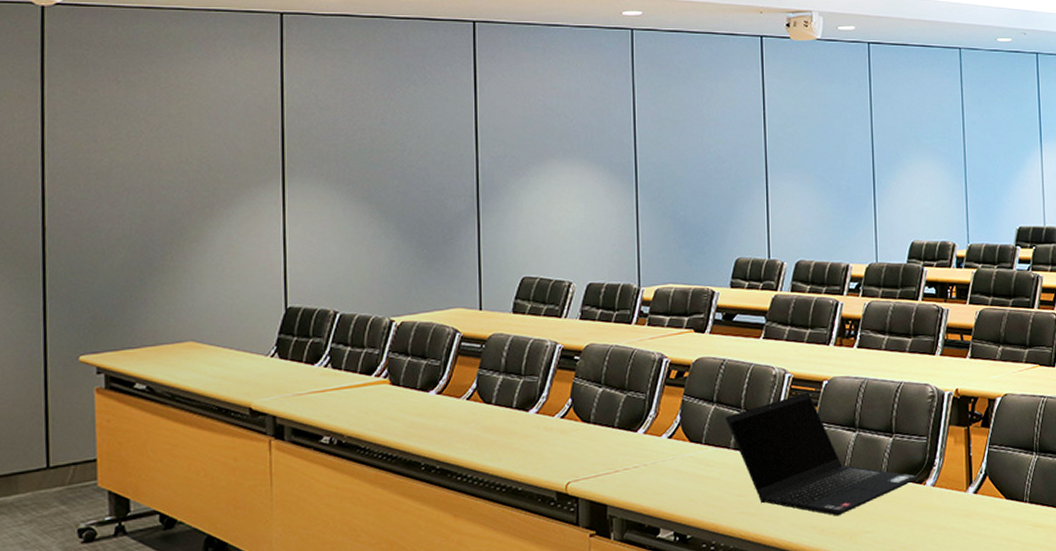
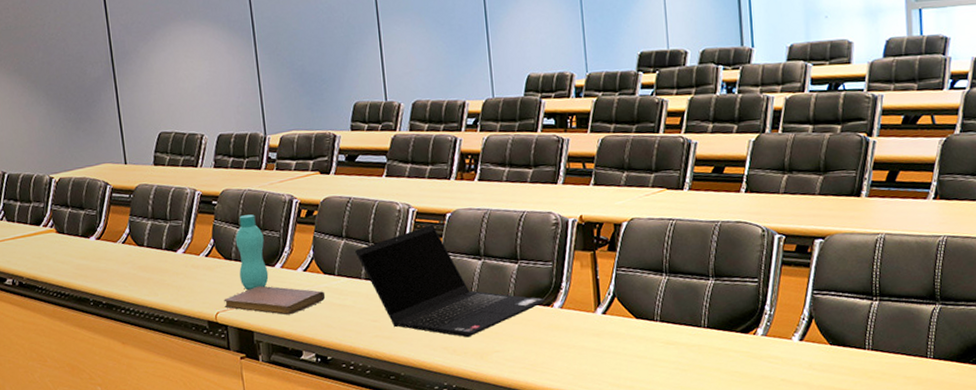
notebook: none [577,453,690,487] -> present [224,285,326,315]
bottle: none [596,373,629,458] -> present [235,214,269,290]

